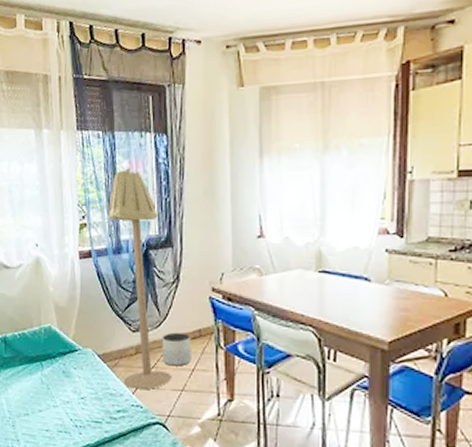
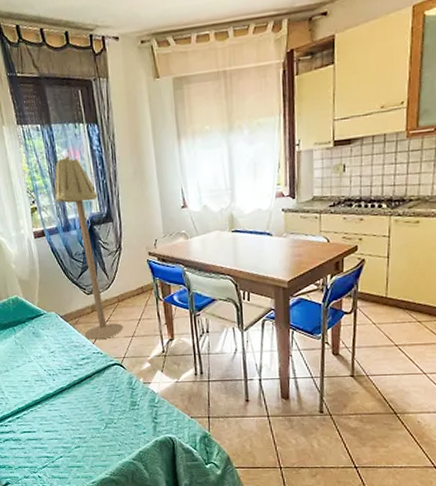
planter: present [161,332,191,367] -> none [111,291,137,318]

